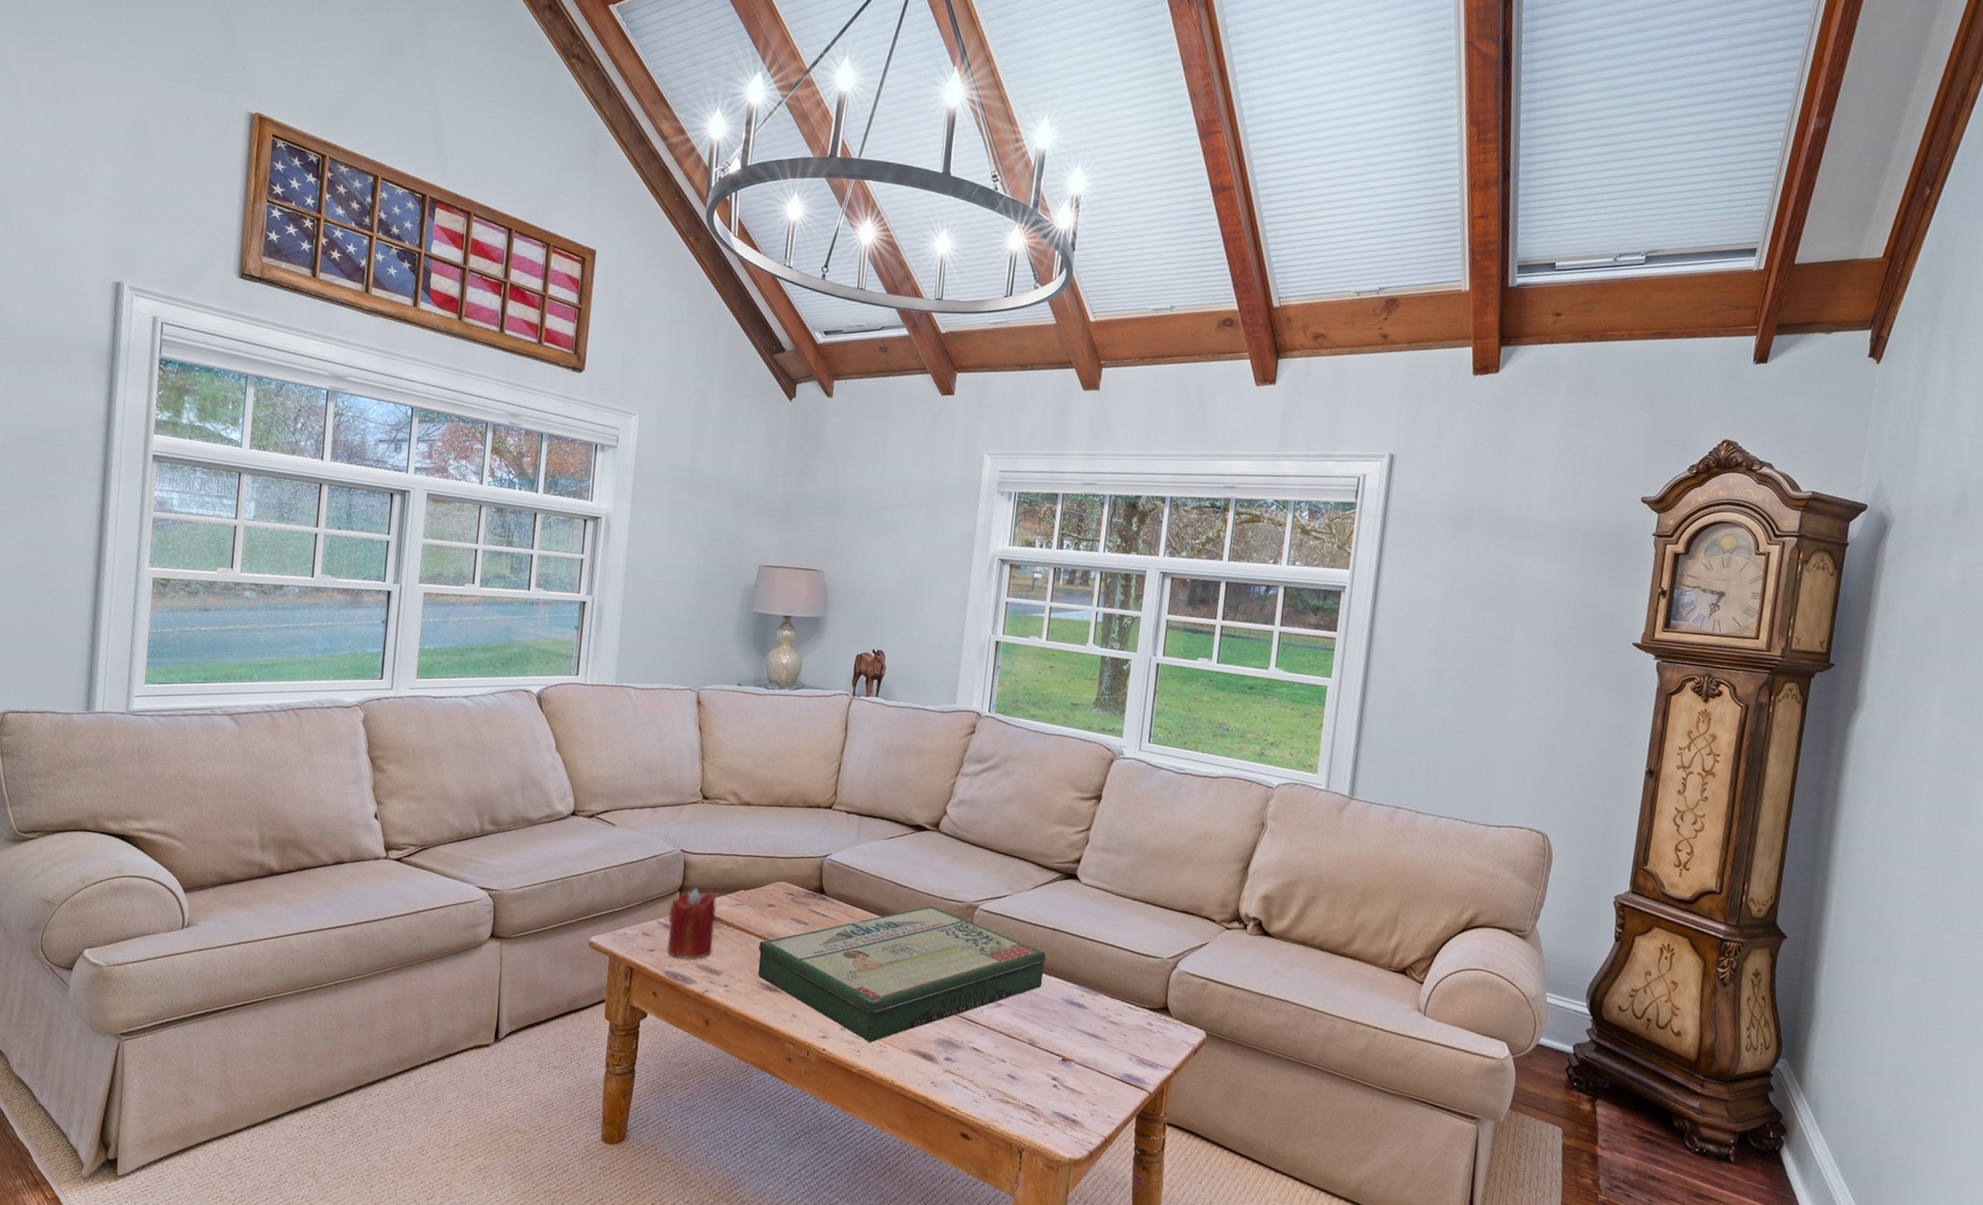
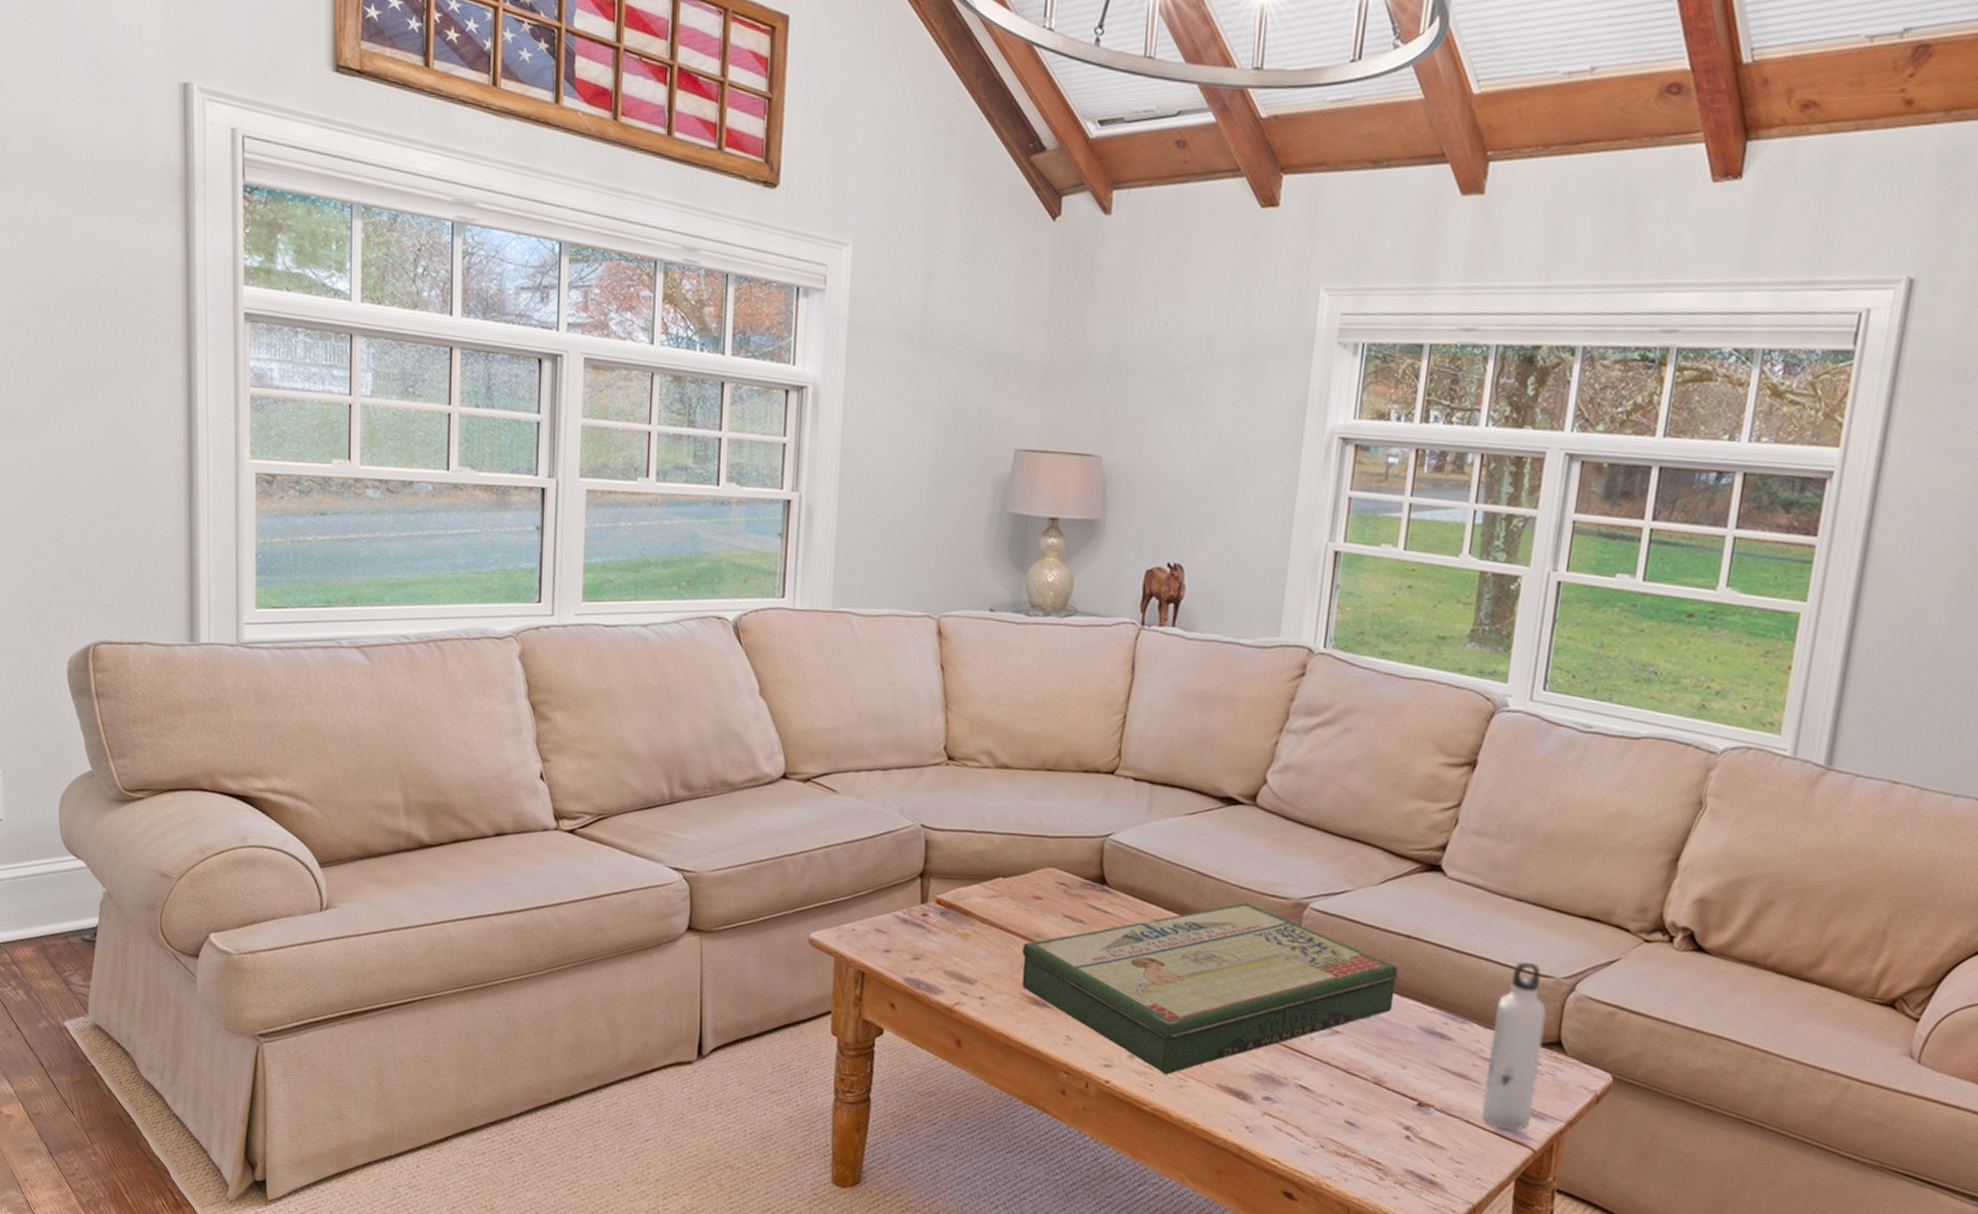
candle: present [667,888,717,959] -> none [906,873,968,964]
water bottle: none [1110,946,1157,1078] -> present [1482,961,1547,1132]

